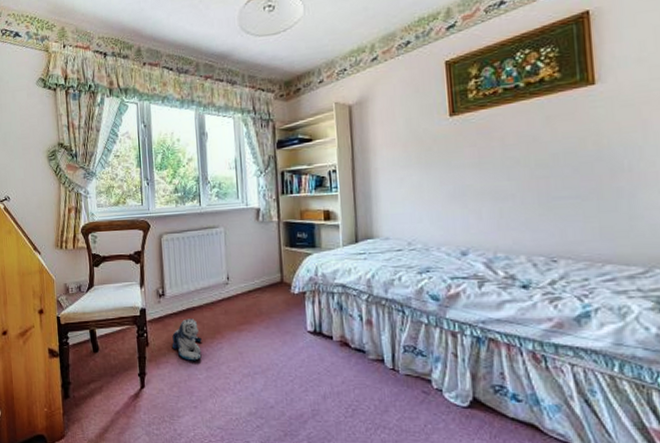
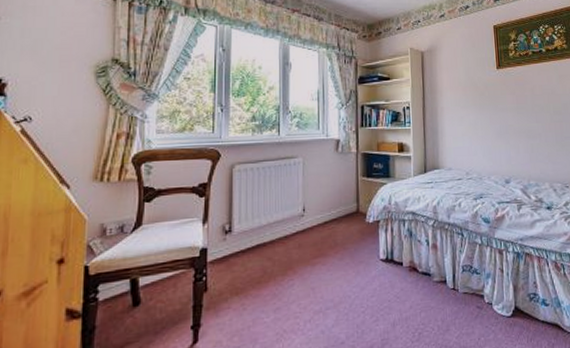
plush toy: present [172,319,202,361] -> none [236,255,271,304]

